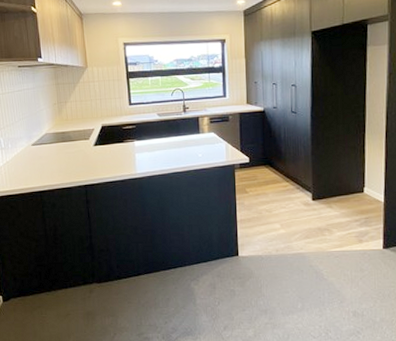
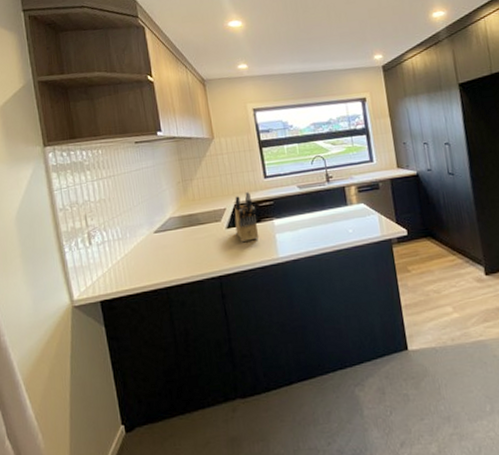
knife block: none [101,116,121,158] -> present [234,192,260,242]

